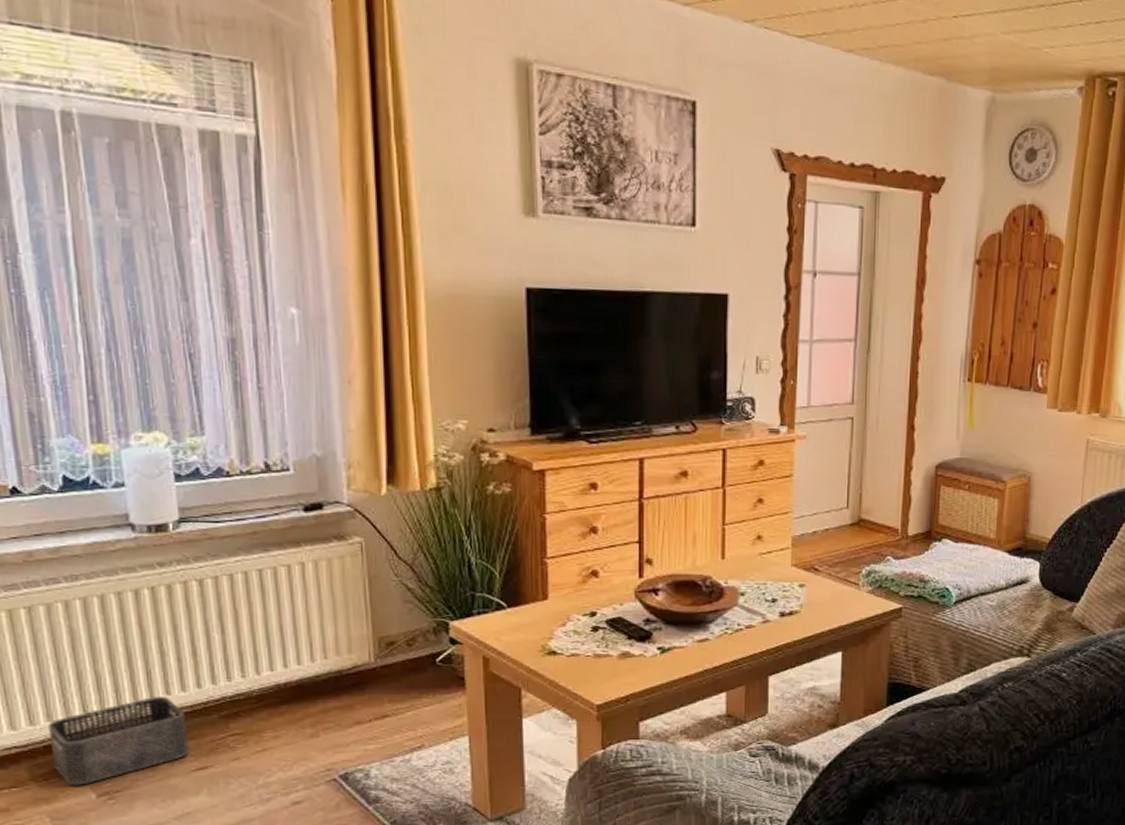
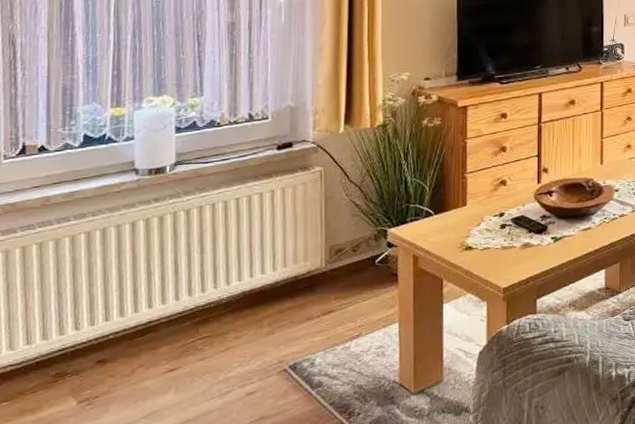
storage bin: present [47,697,189,786] -> none [42,310,163,396]

